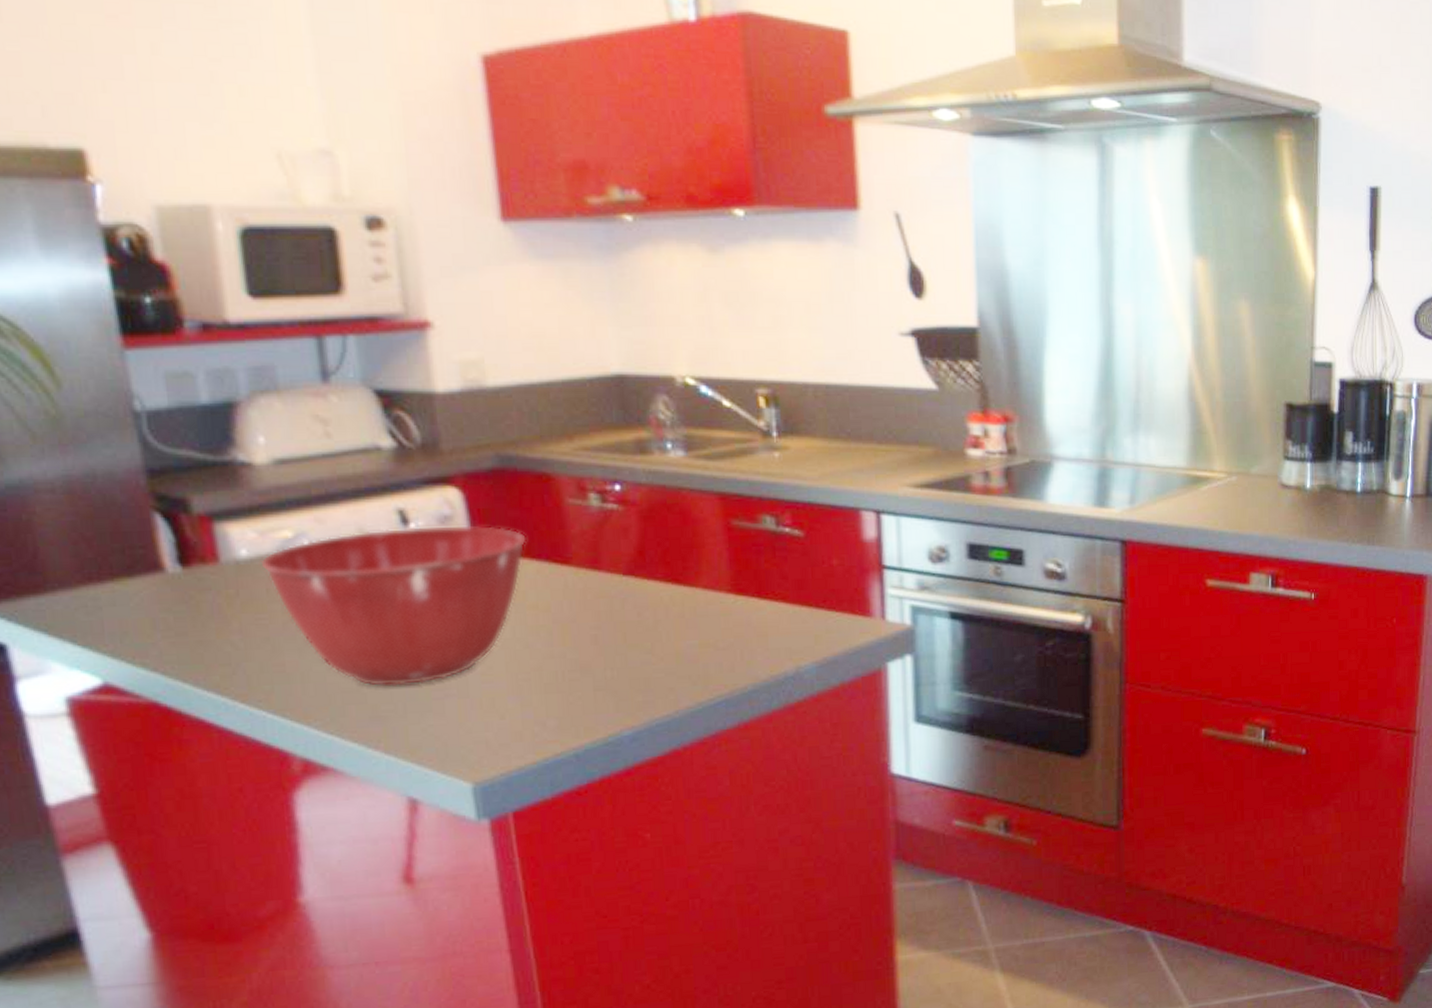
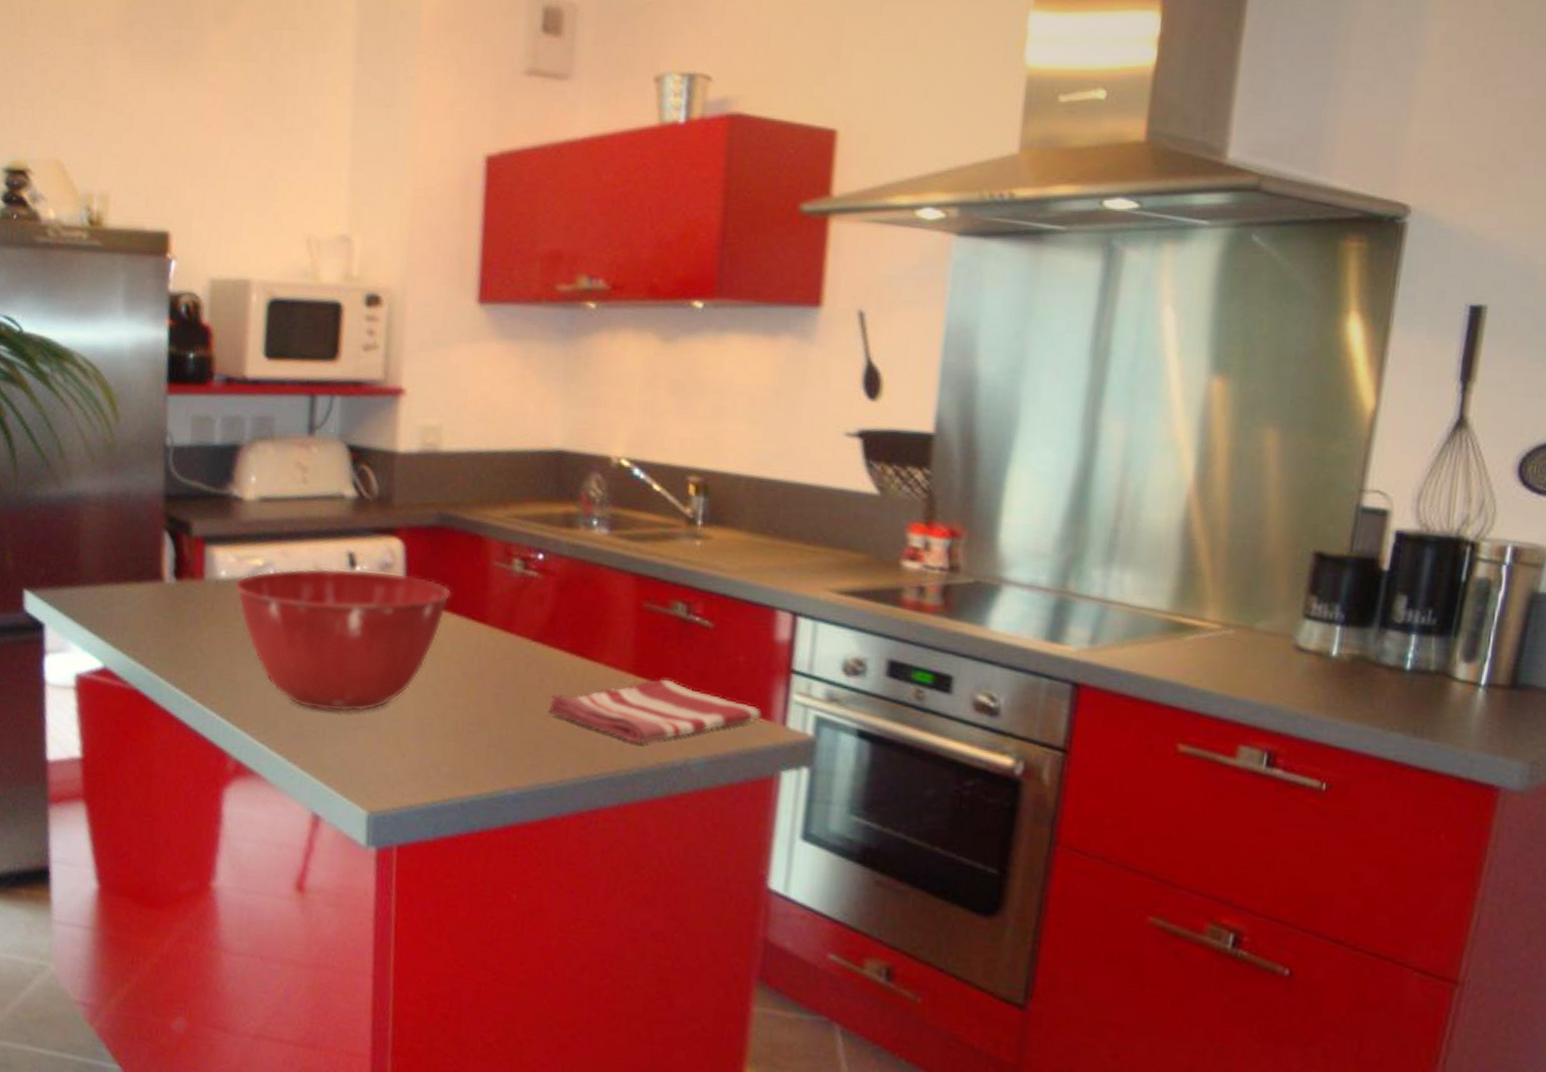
dish towel: none [652,593,863,661] -> present [548,678,763,744]

